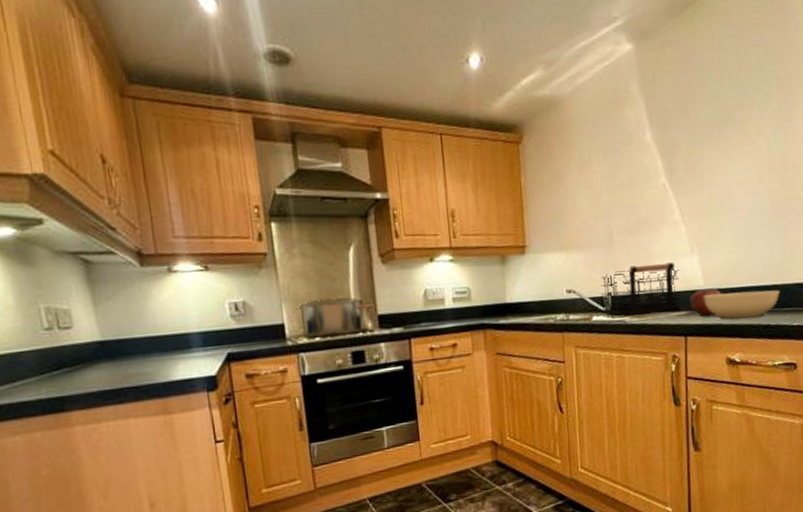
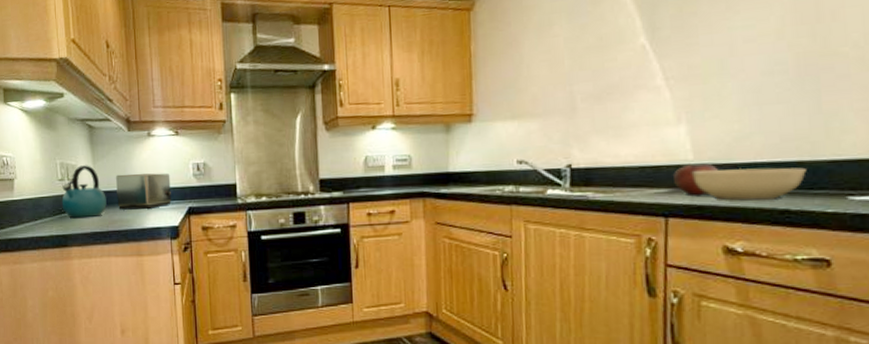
kettle: none [50,309,118,375] -> present [61,165,107,218]
toaster: none [127,314,205,362] -> present [115,173,171,210]
cooking pot: present [296,296,375,339] -> none [247,160,317,198]
dish rack: present [600,262,682,317] -> none [558,132,662,191]

